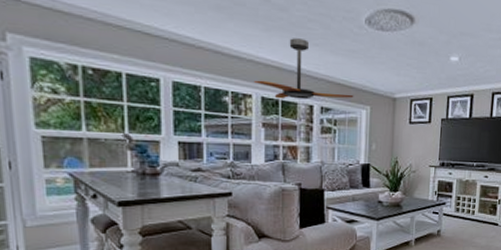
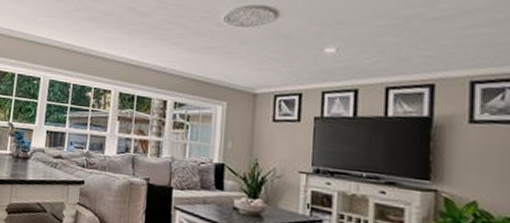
ceiling fan: present [254,38,354,100] -> none [114,39,209,95]

